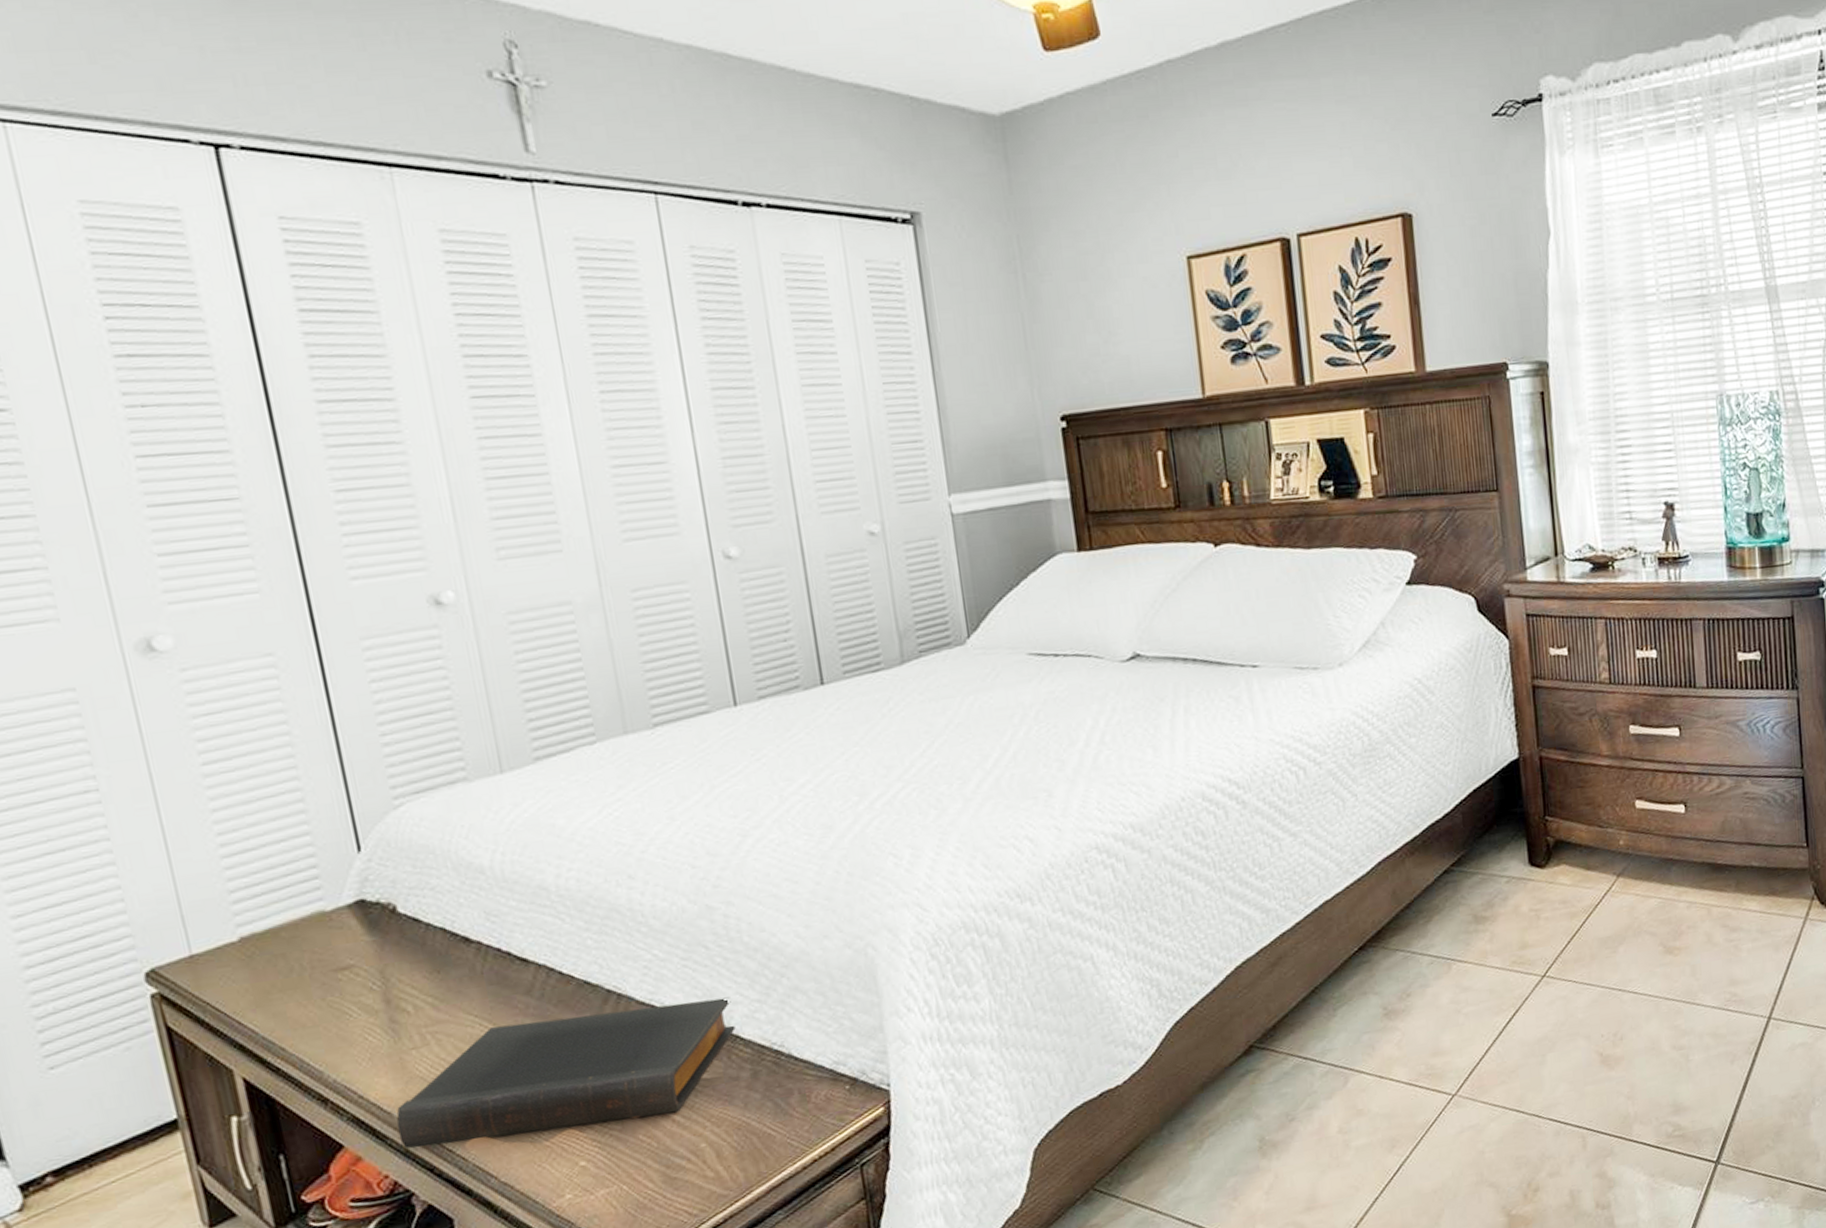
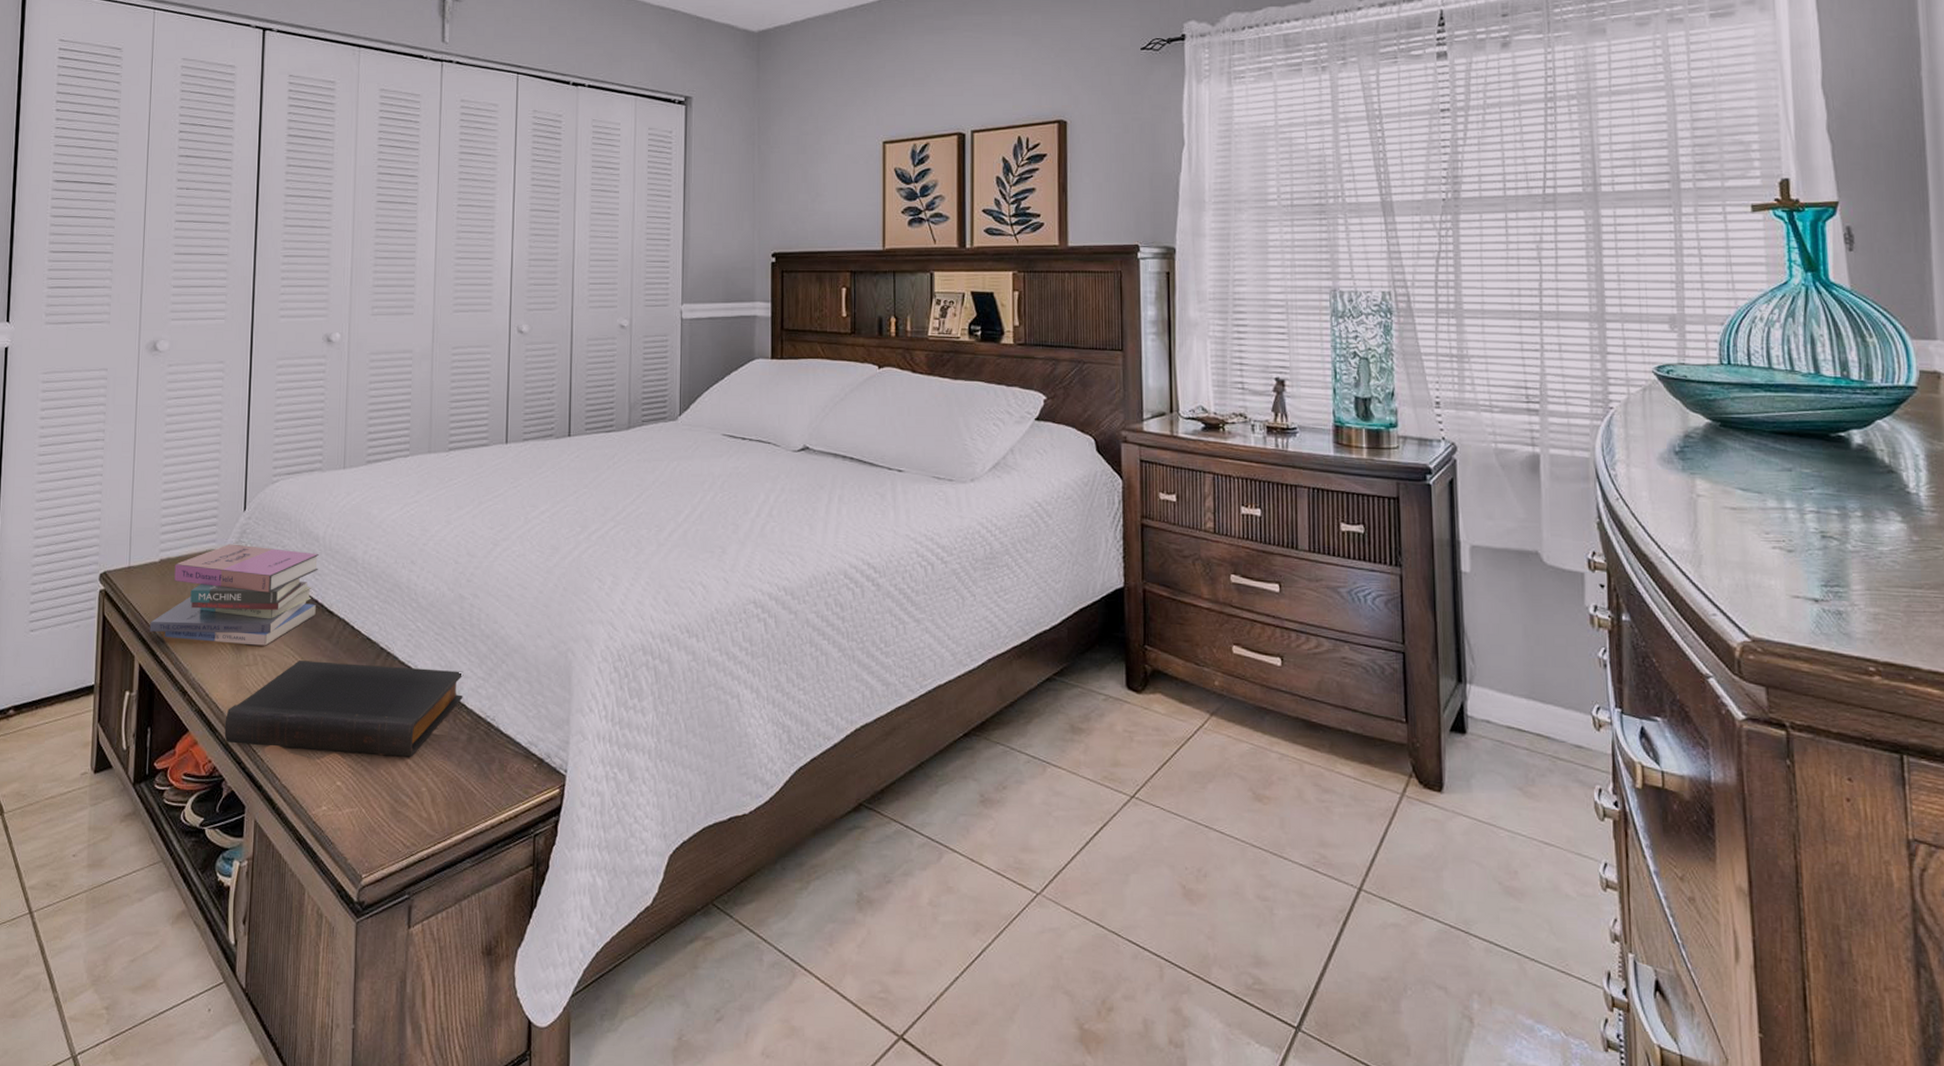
books: none [245,889,502,1038] -> present [150,544,319,646]

